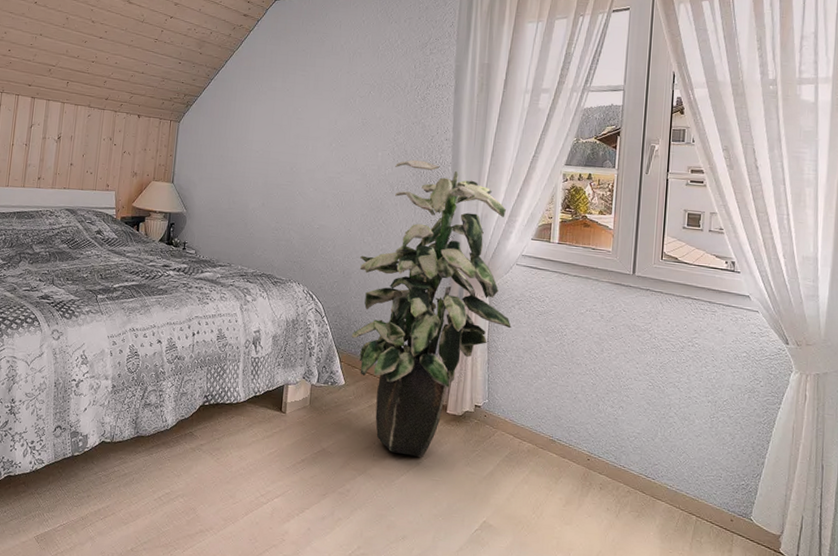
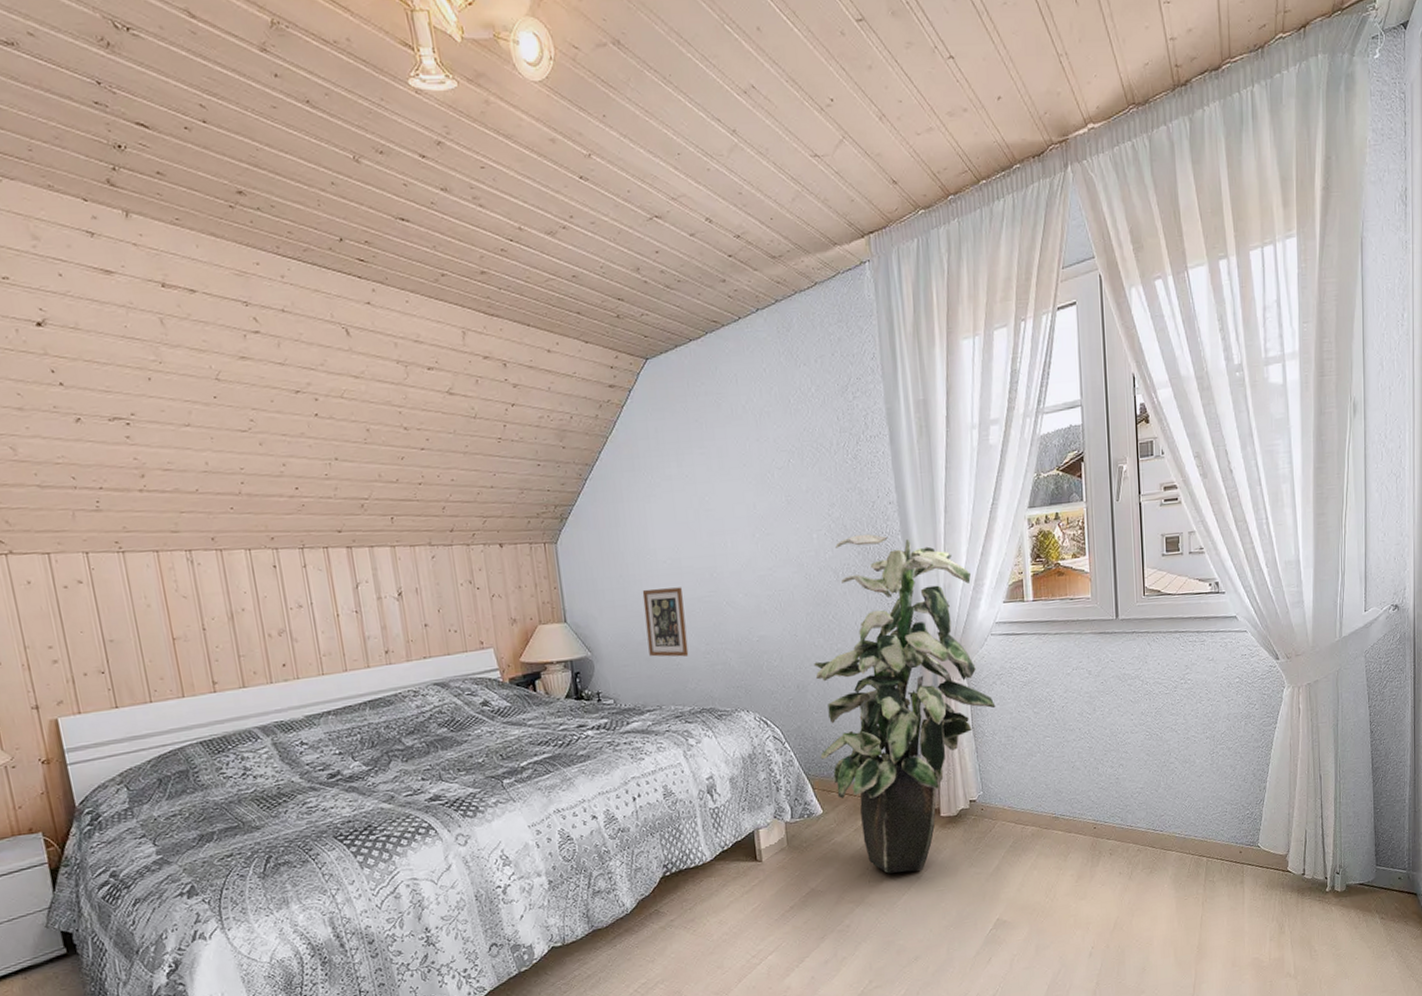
picture frame: none [230,169,266,229] -> present [642,587,689,657]

